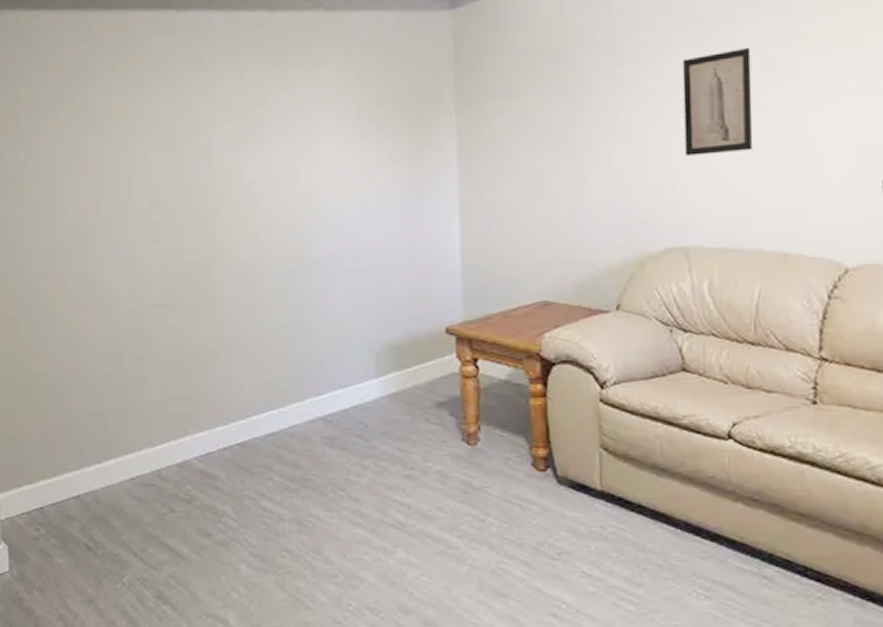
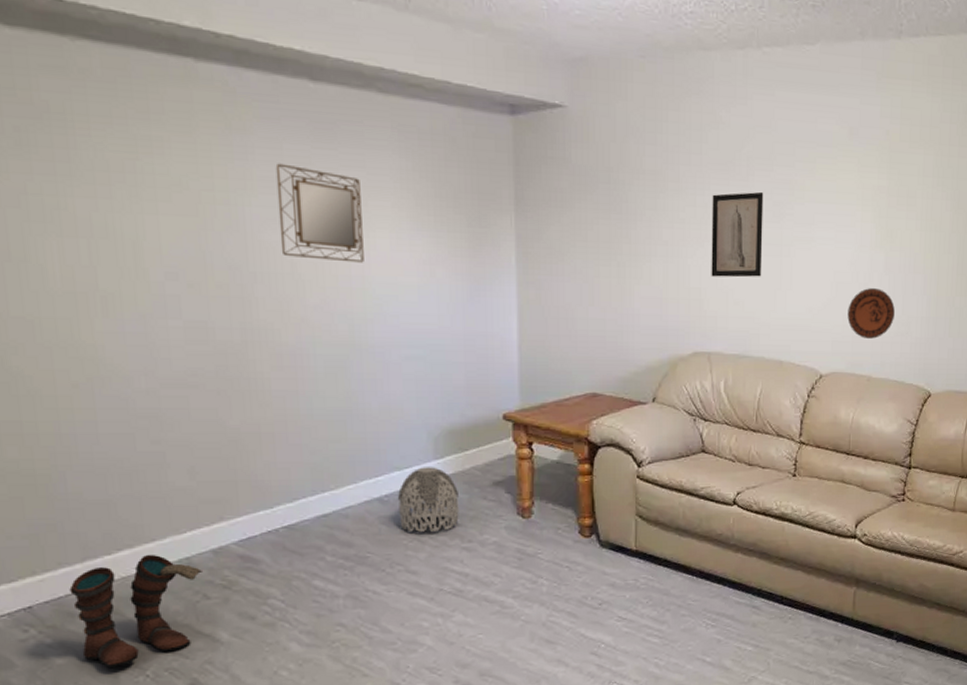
boots: none [70,464,169,571] -> present [69,554,202,667]
home mirror: none [237,91,311,178] -> present [275,163,364,263]
vase: none [340,385,402,456] -> present [397,467,460,532]

